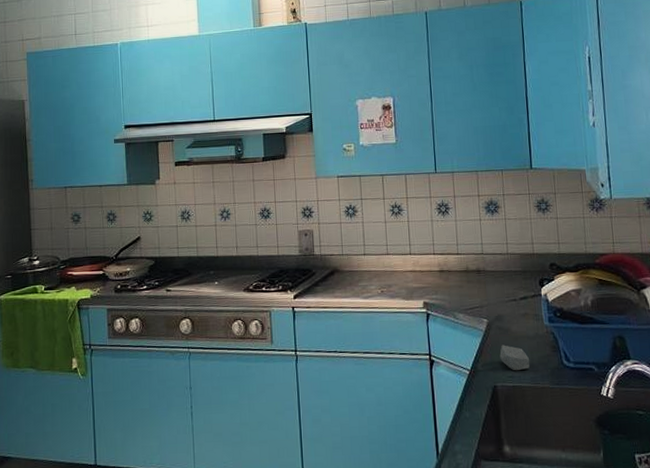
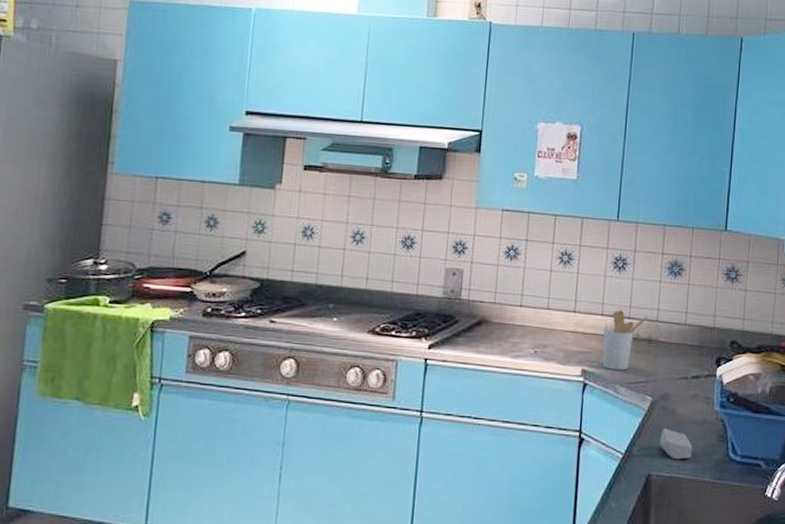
utensil holder: none [437,248,474,300] -> present [602,310,648,371]

